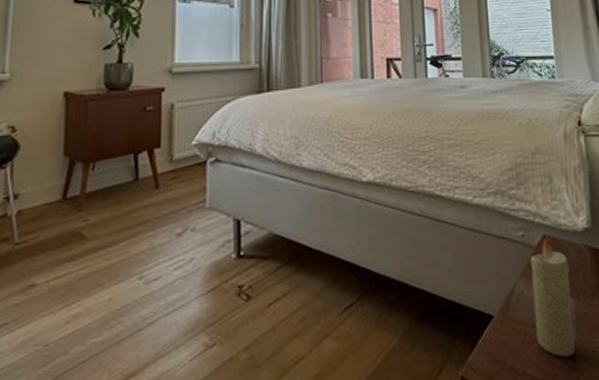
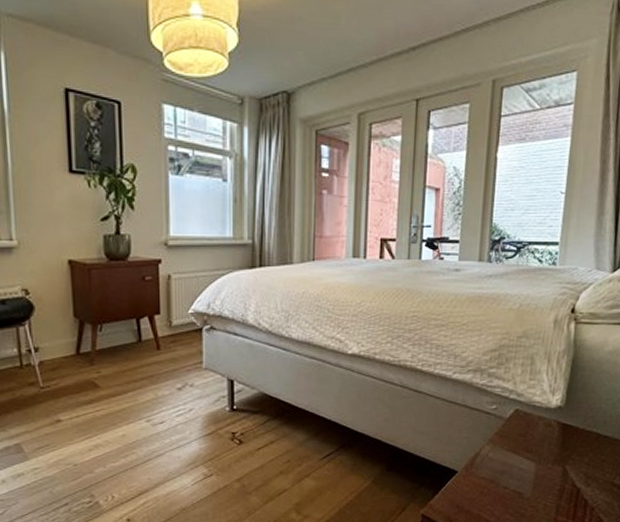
candle: present [530,236,575,358] -> none [494,411,536,507]

